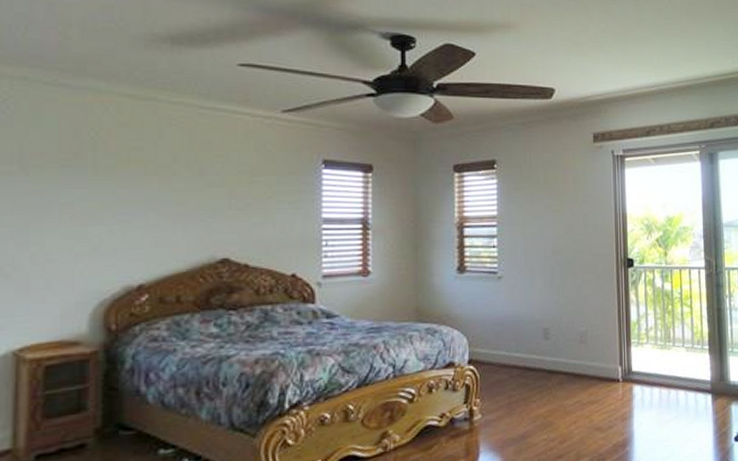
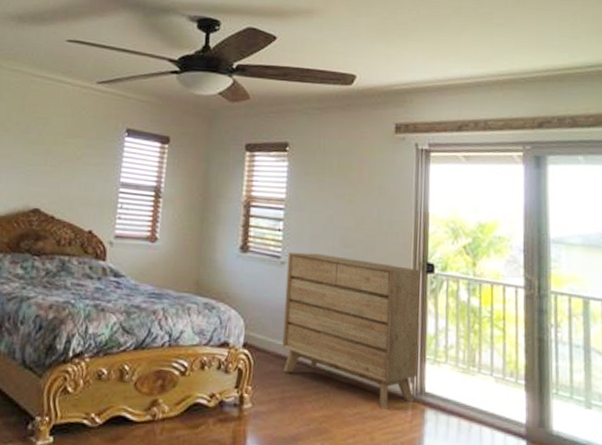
dresser: none [504,264,625,394] -> present [282,252,421,410]

